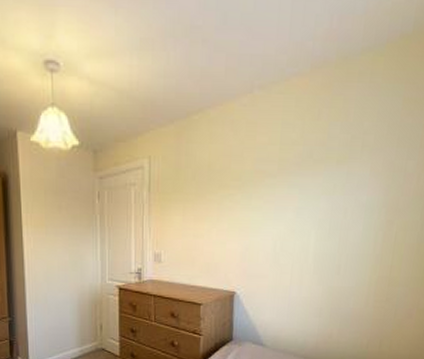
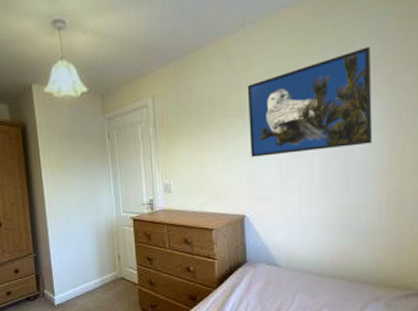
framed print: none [246,127,377,232] -> present [247,46,373,157]

